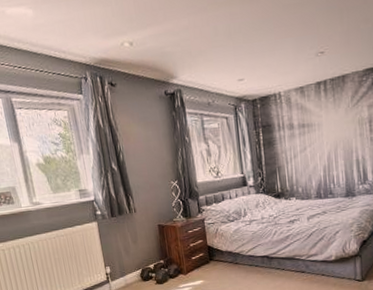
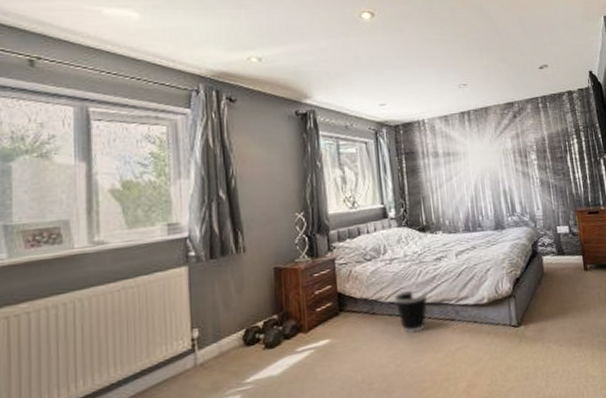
wastebasket: none [254,247,282,281] -> present [395,290,428,334]

